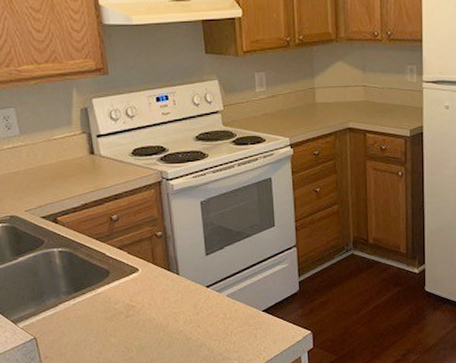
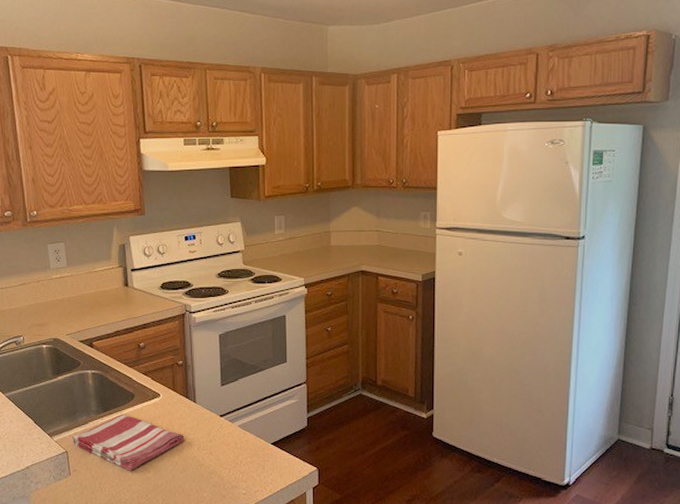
dish towel: none [40,293,169,352] -> present [71,415,185,471]

